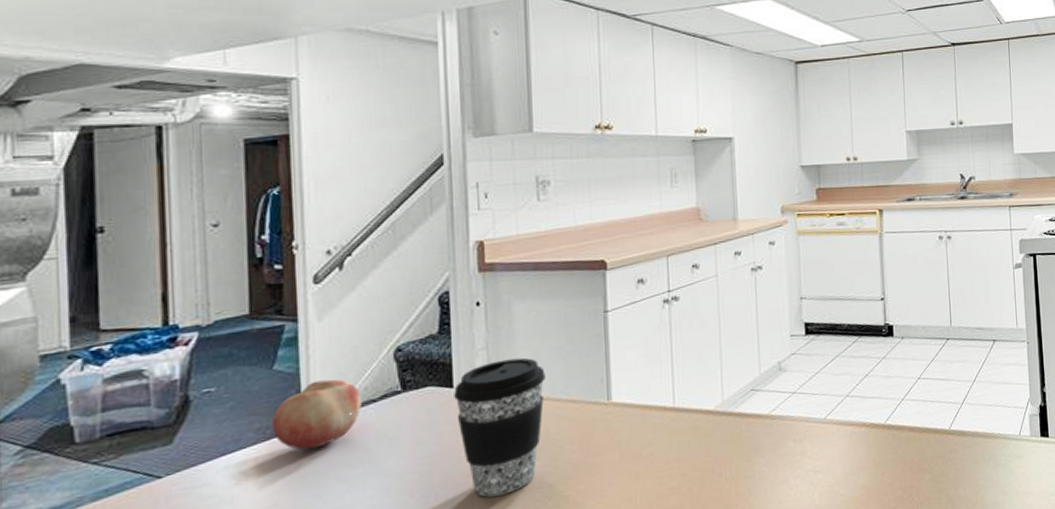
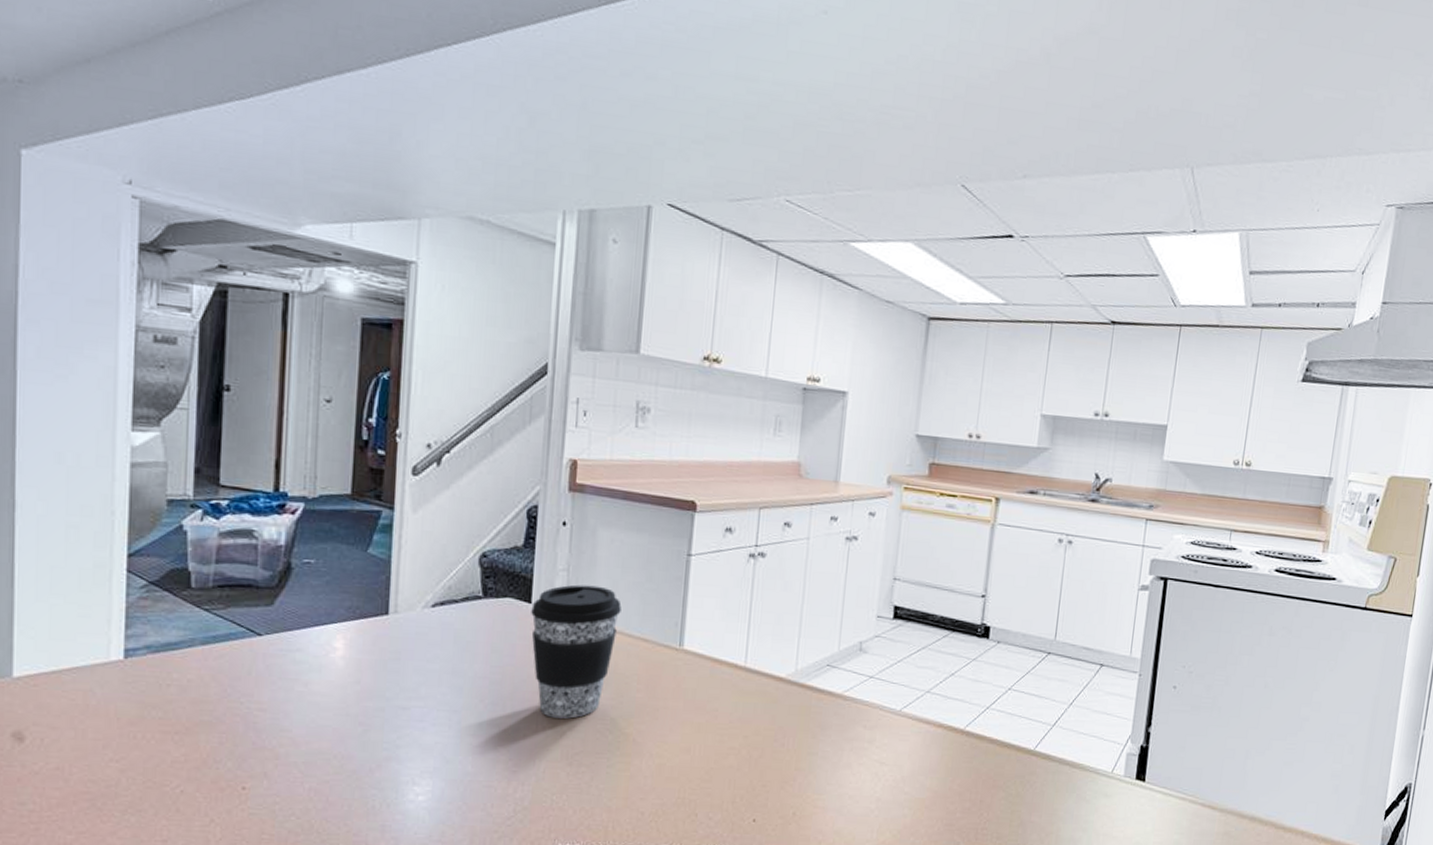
fruit: present [271,379,362,450] -> none [361,571,445,637]

